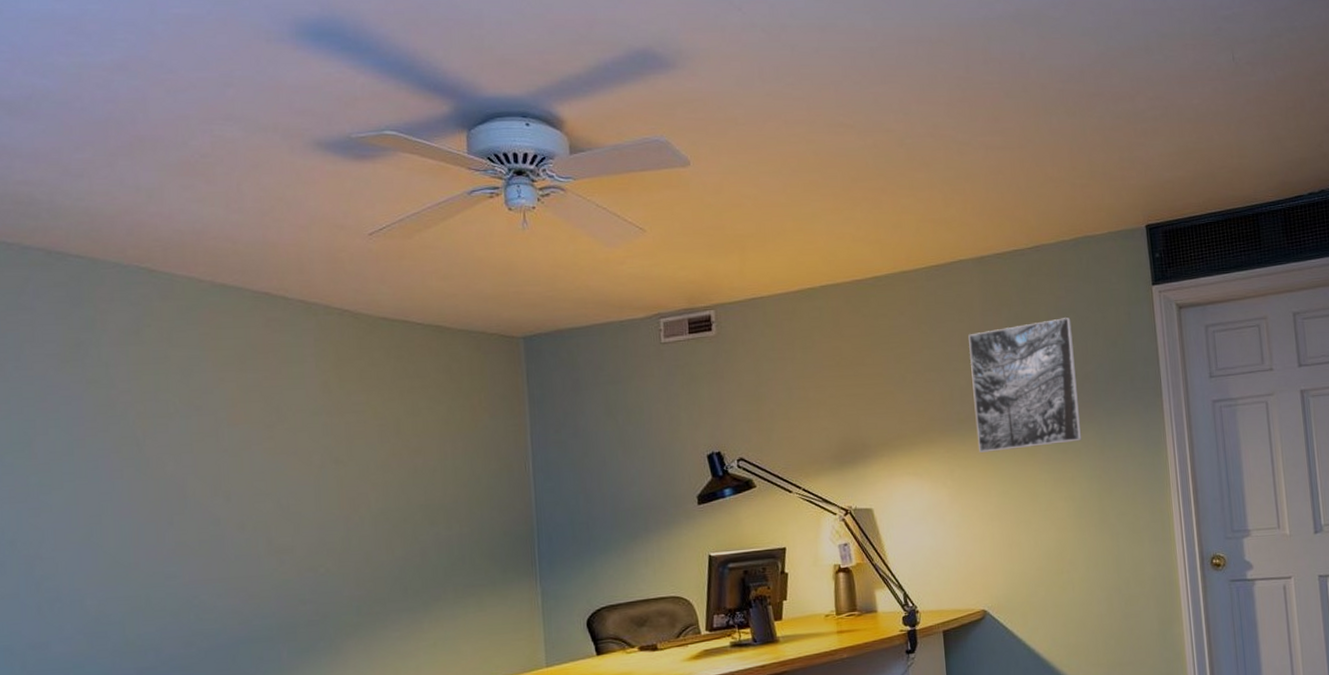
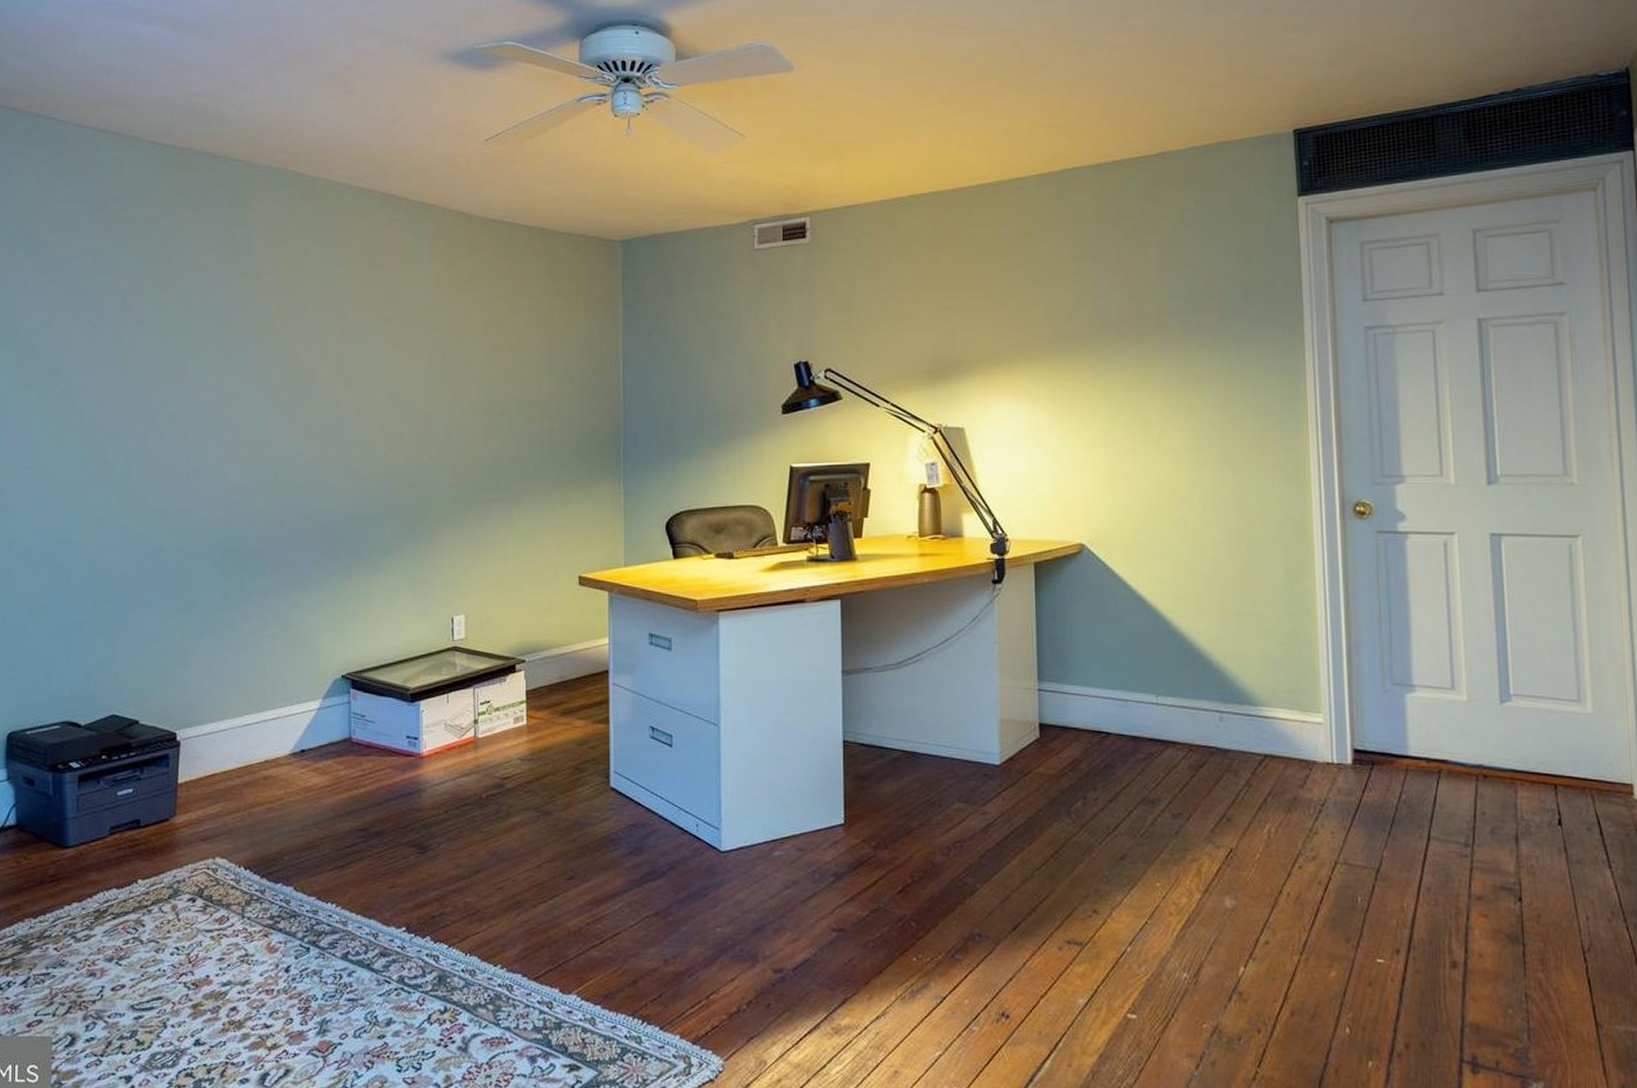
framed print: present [968,318,1082,453] -> none [1080,231,1205,374]

